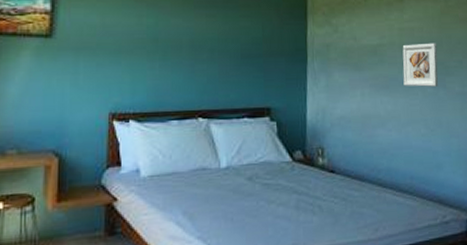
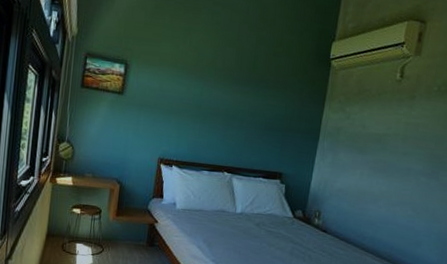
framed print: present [402,43,439,87] -> none [400,137,439,177]

